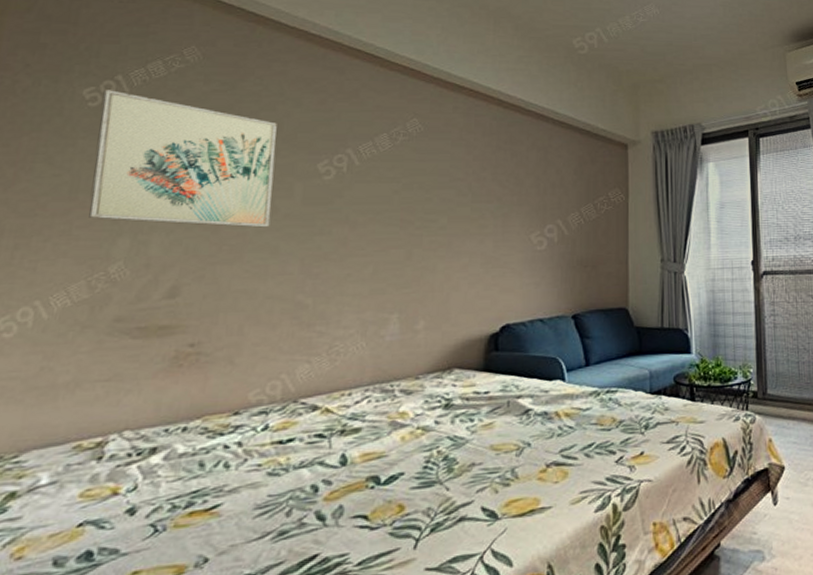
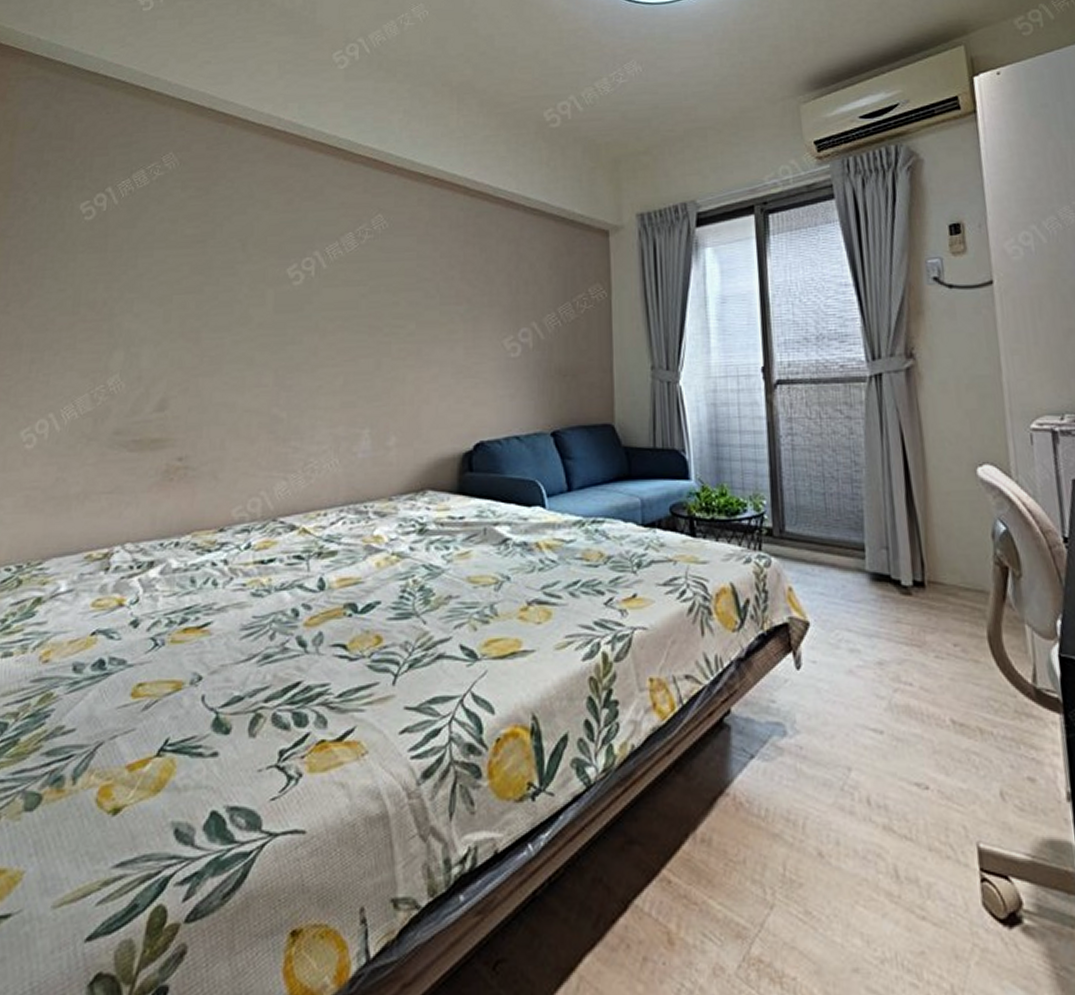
wall art: present [89,90,277,228] -> none [89,202,248,338]

